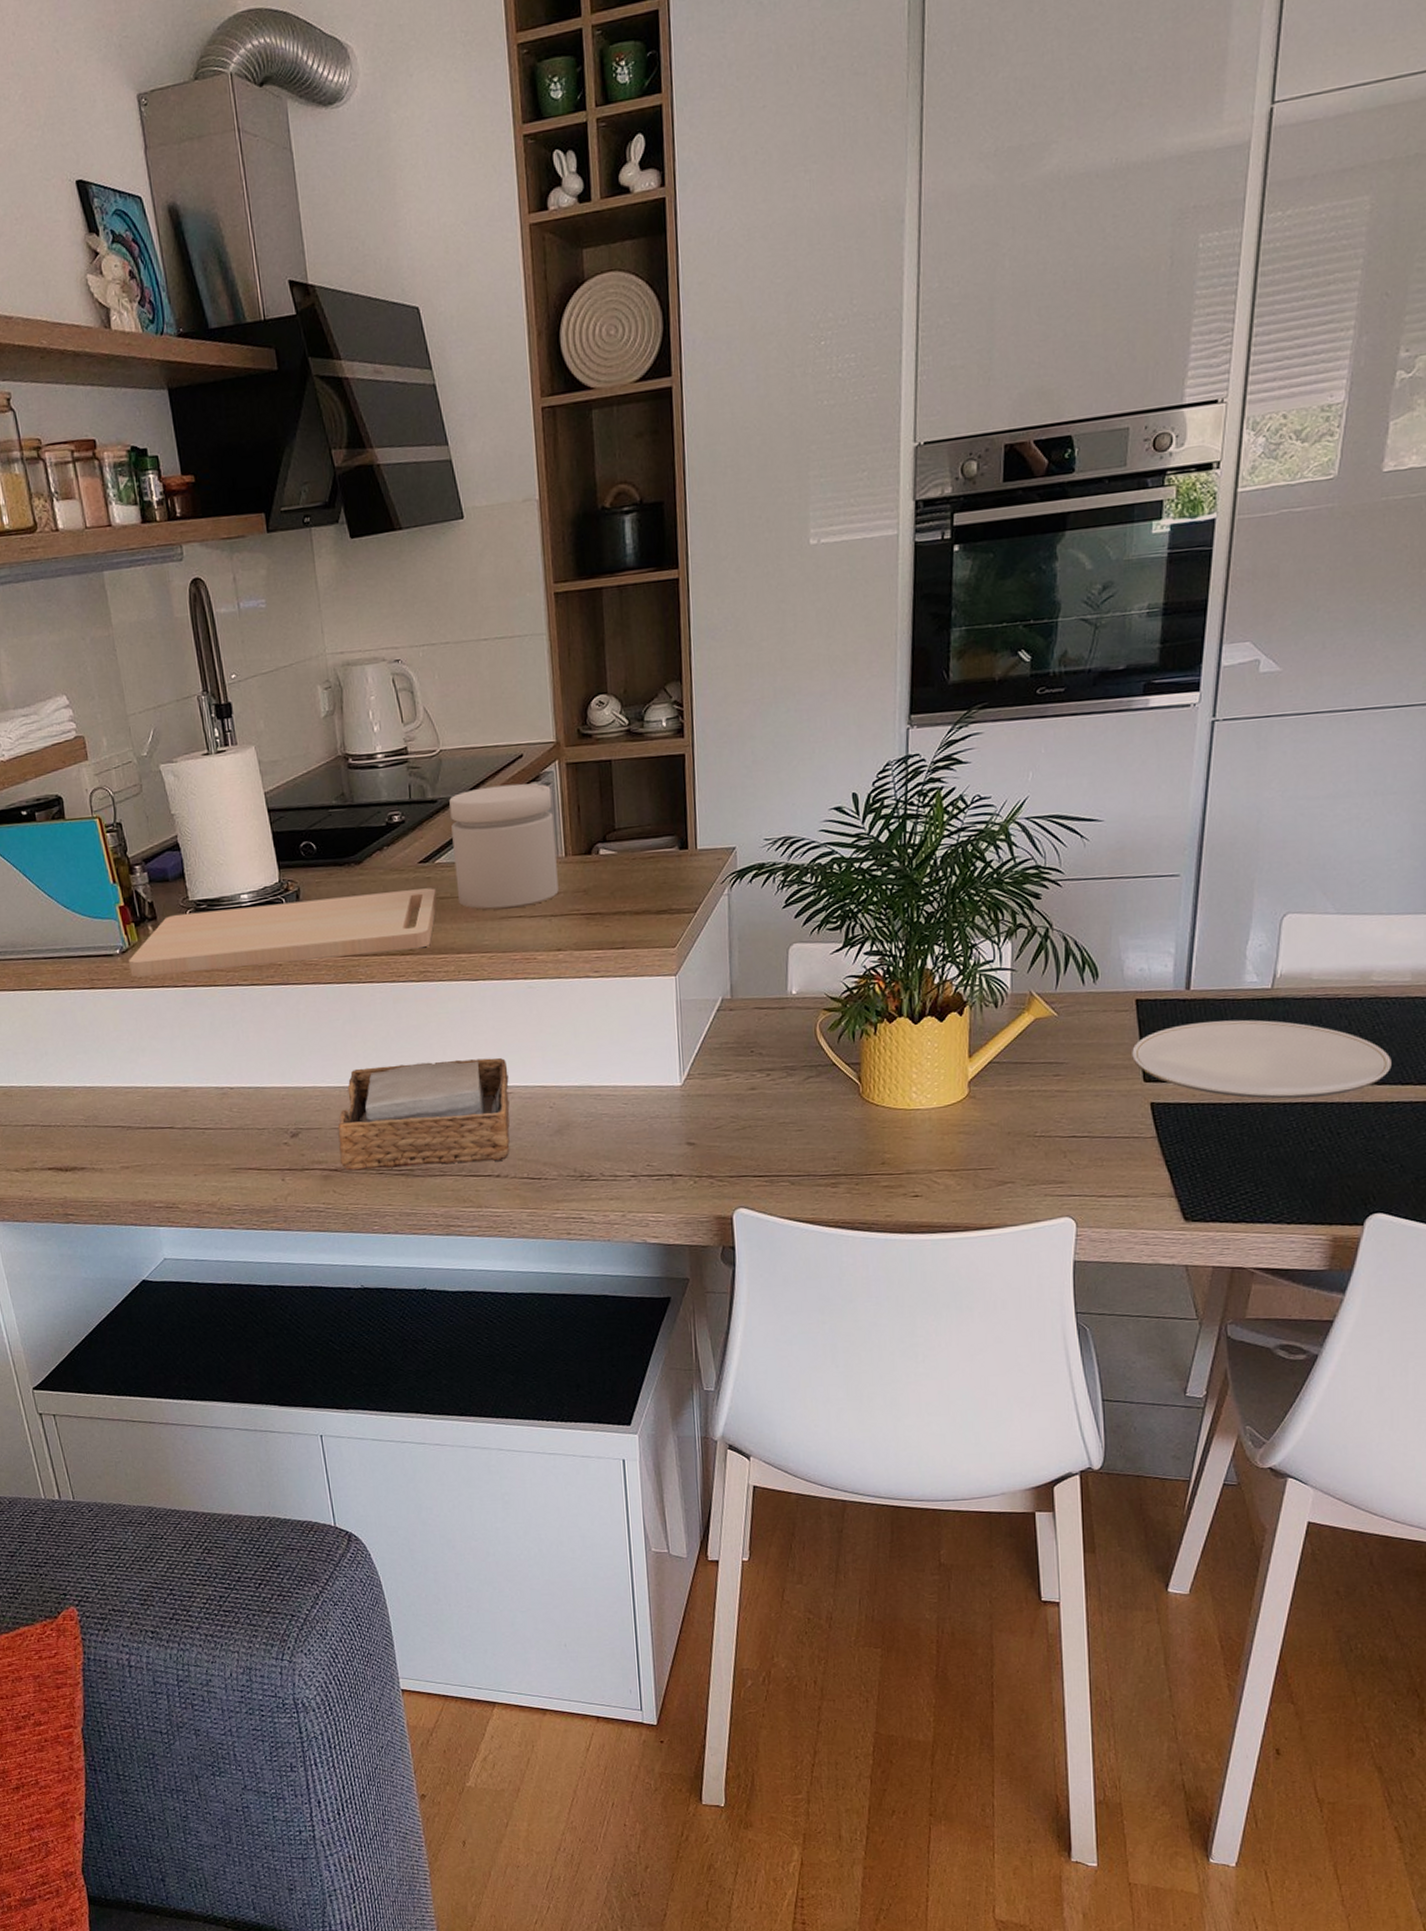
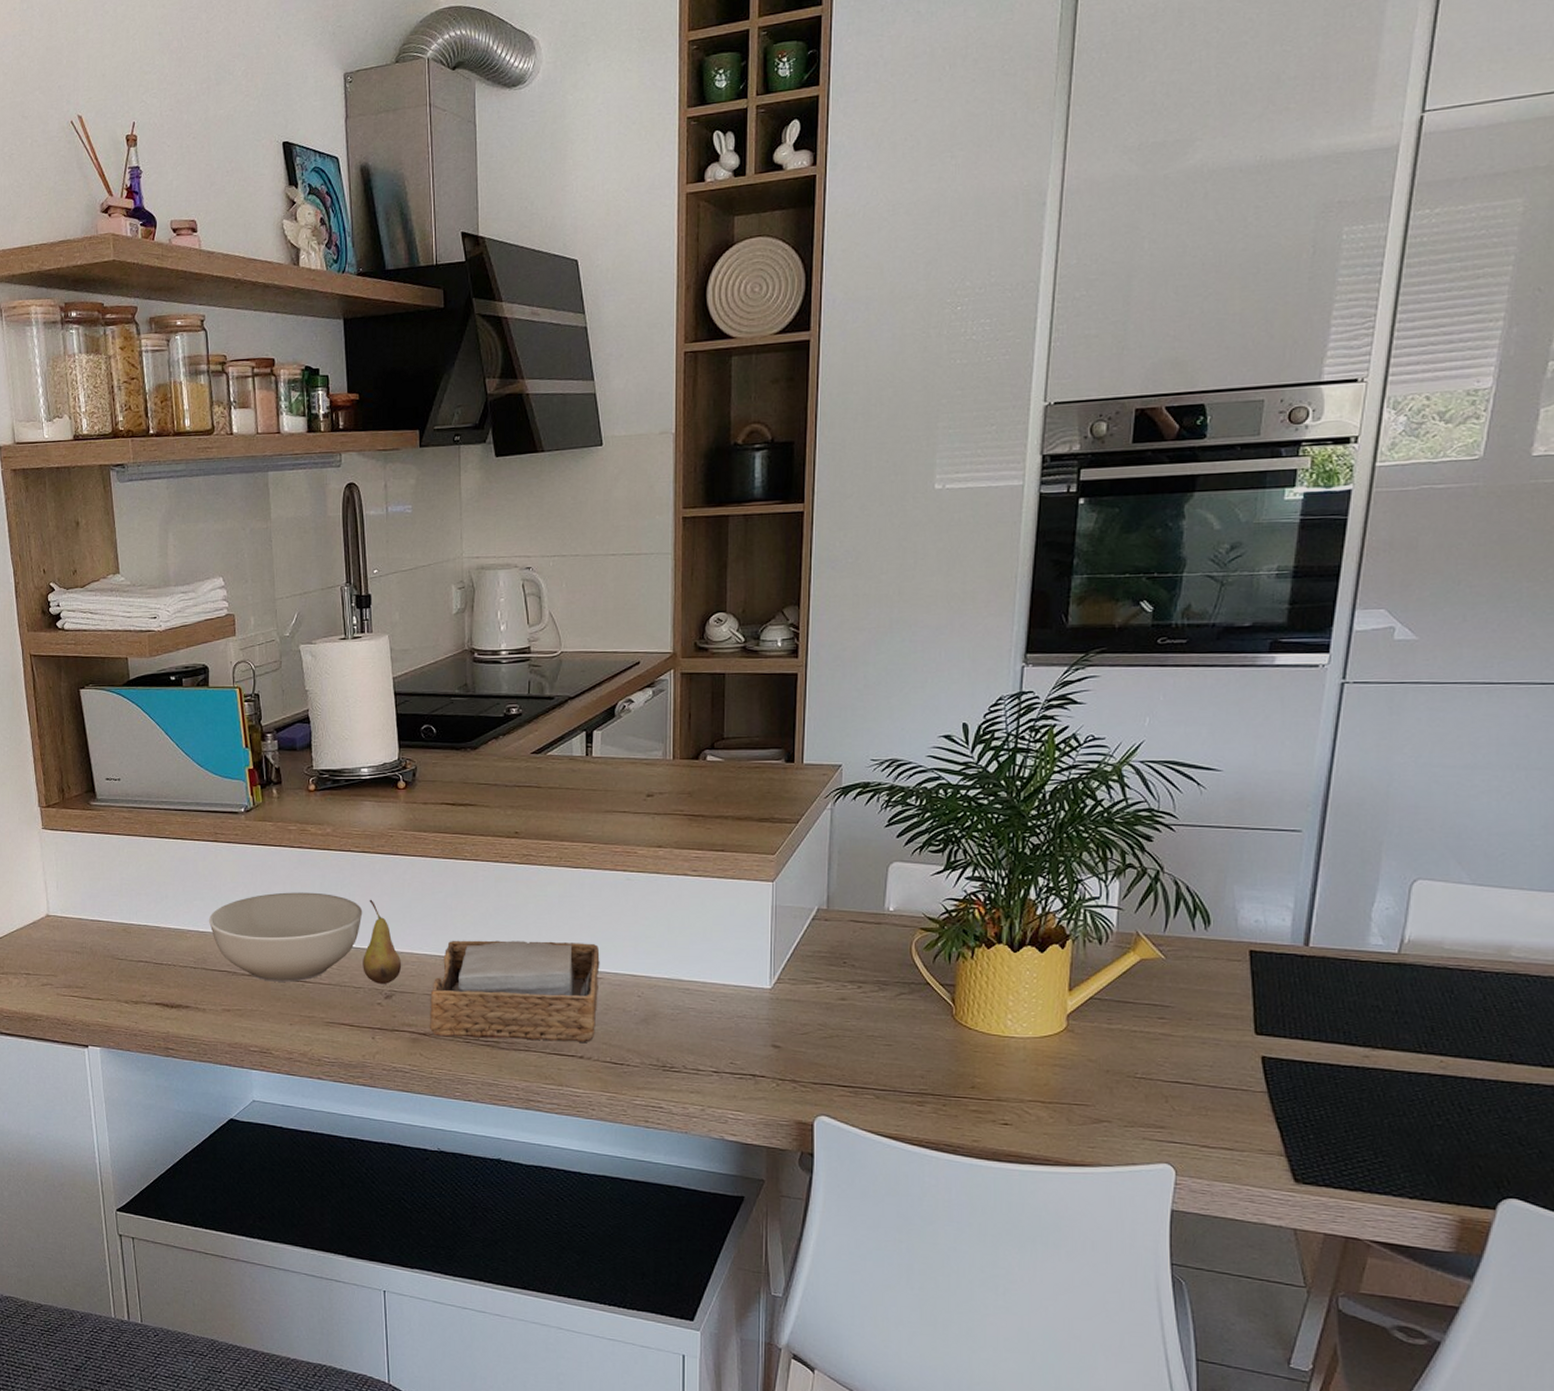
bowl: none [94,1033,259,1133] -> present [208,892,363,982]
cutting board: present [129,888,437,978] -> none [252,777,545,835]
fruit: none [263,1034,306,1123] -> present [363,899,402,984]
jar: present [449,783,559,911] -> none [565,688,664,805]
plate: present [1132,1019,1392,1099] -> none [1243,980,1531,1070]

